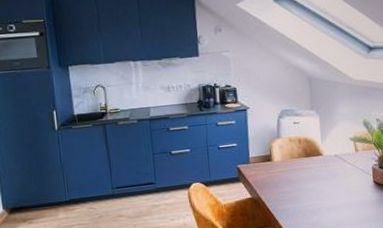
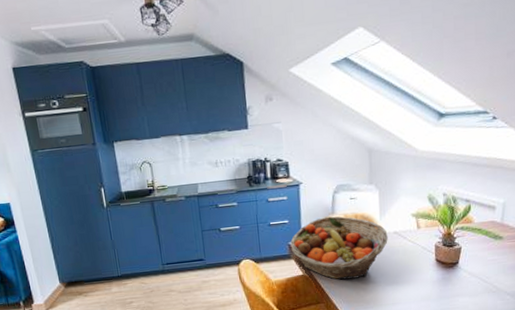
fruit basket: none [239,139,330,203] -> present [290,216,388,280]

